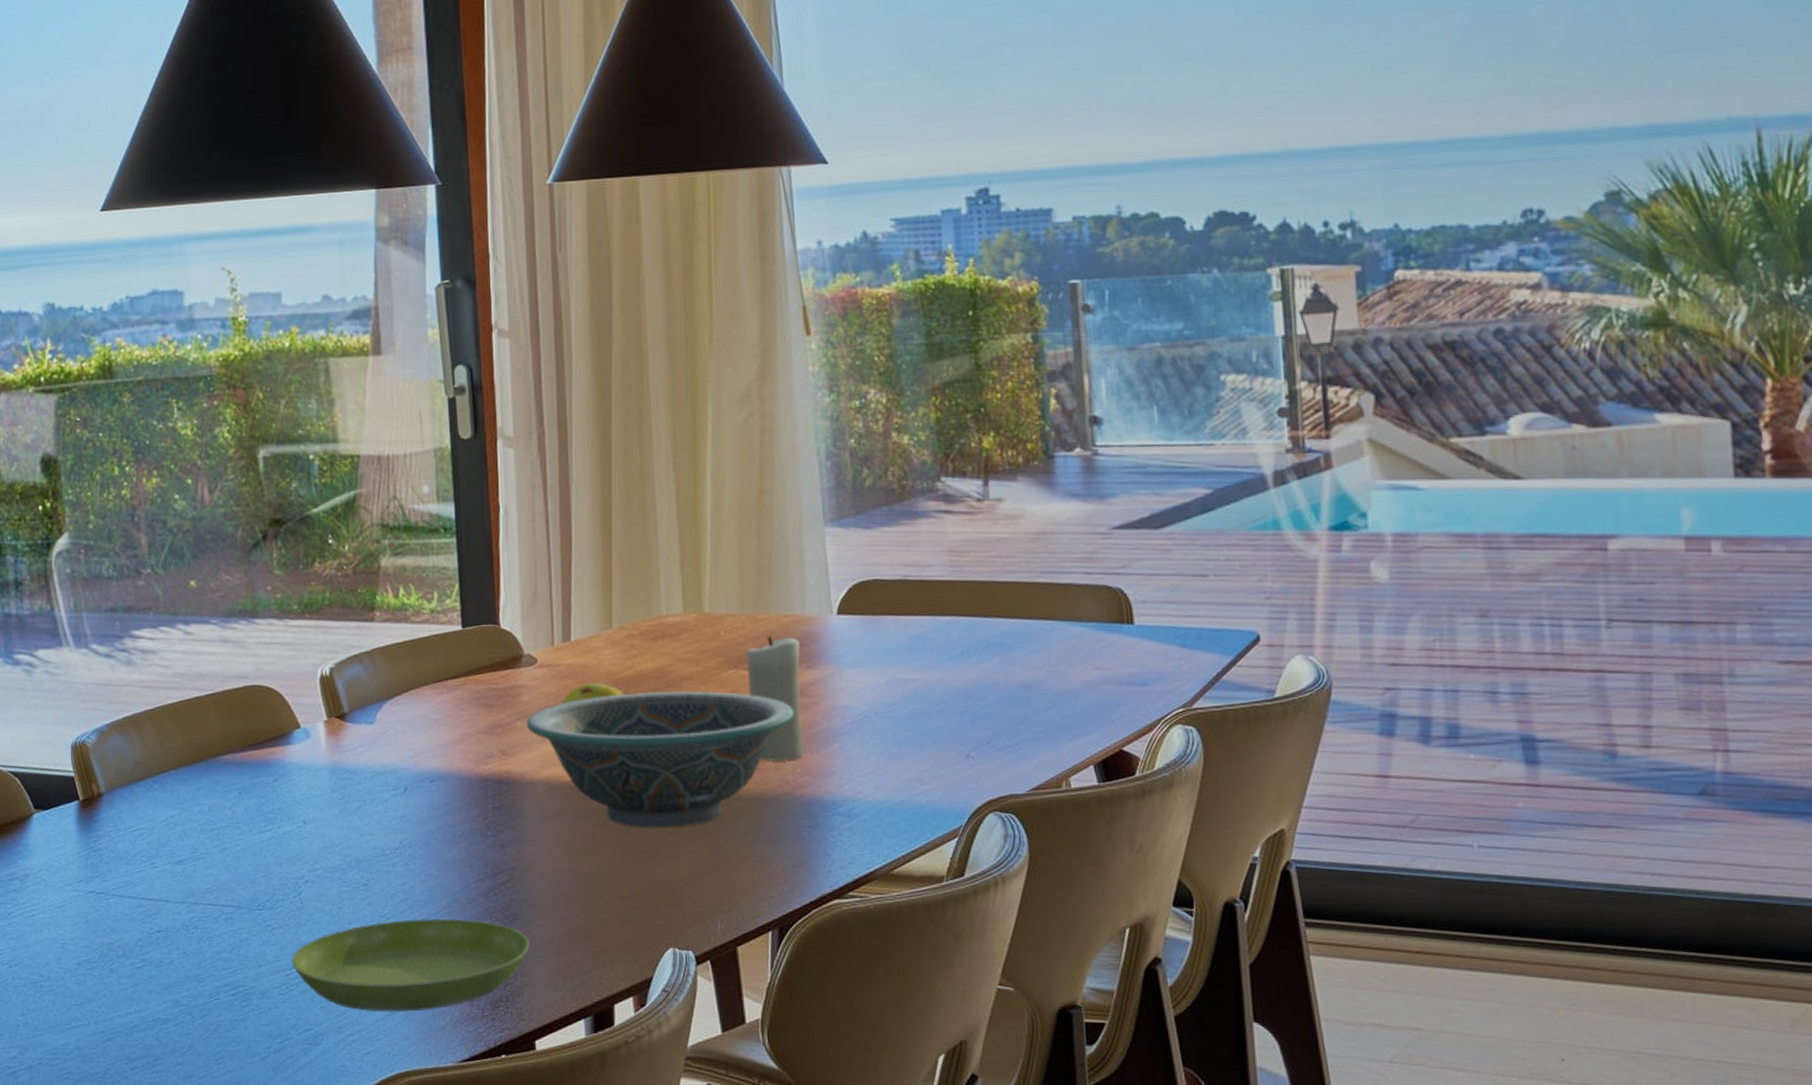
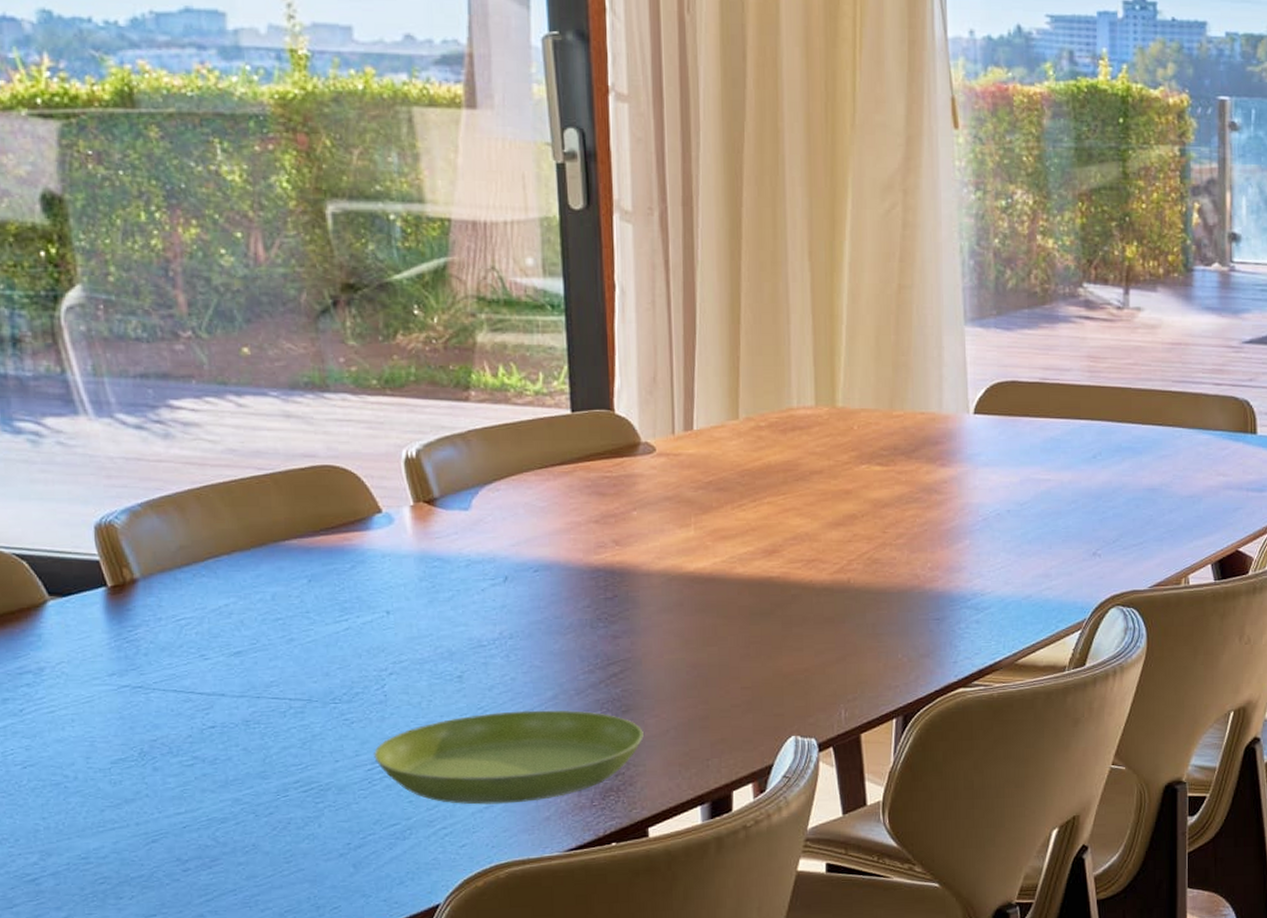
decorative bowl: present [527,690,793,828] -> none [643,484,926,620]
fruit: present [561,683,625,705] -> none [681,474,750,495]
candle: present [746,635,803,761] -> none [879,431,935,556]

